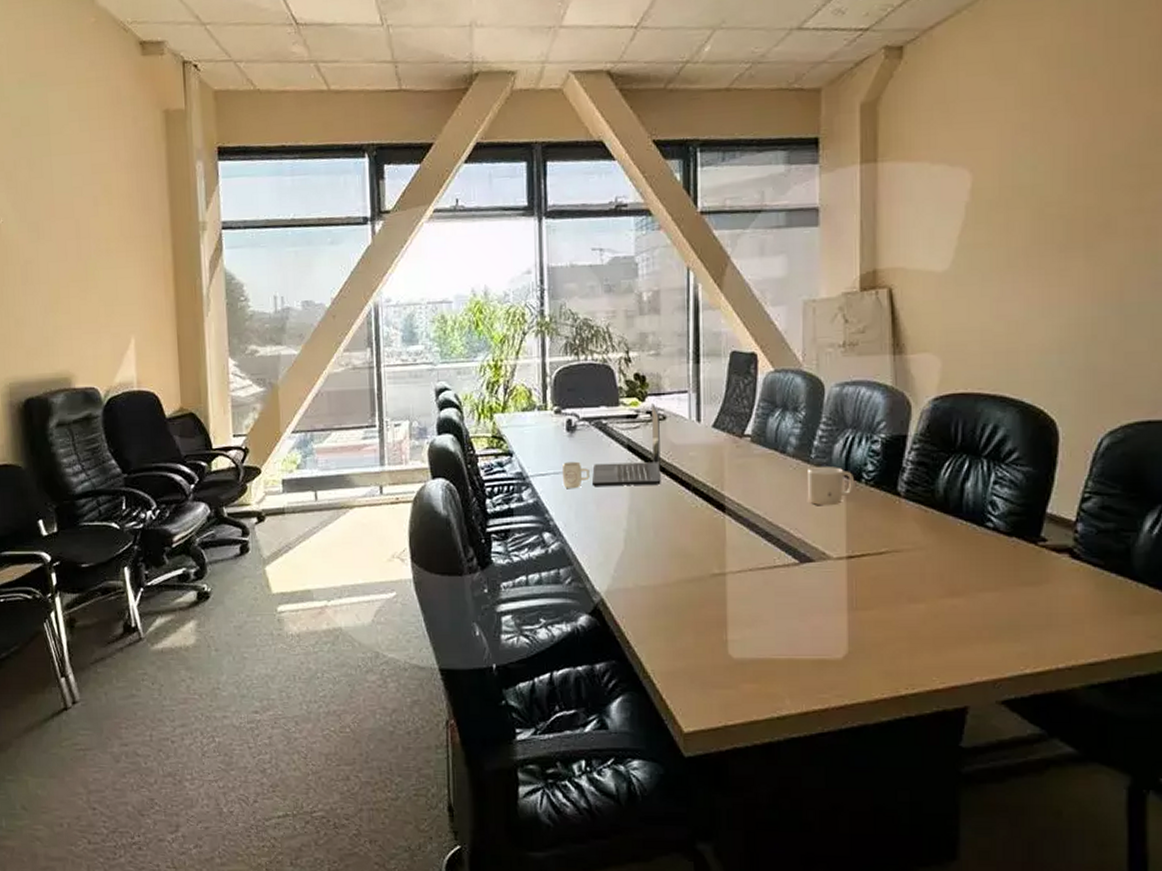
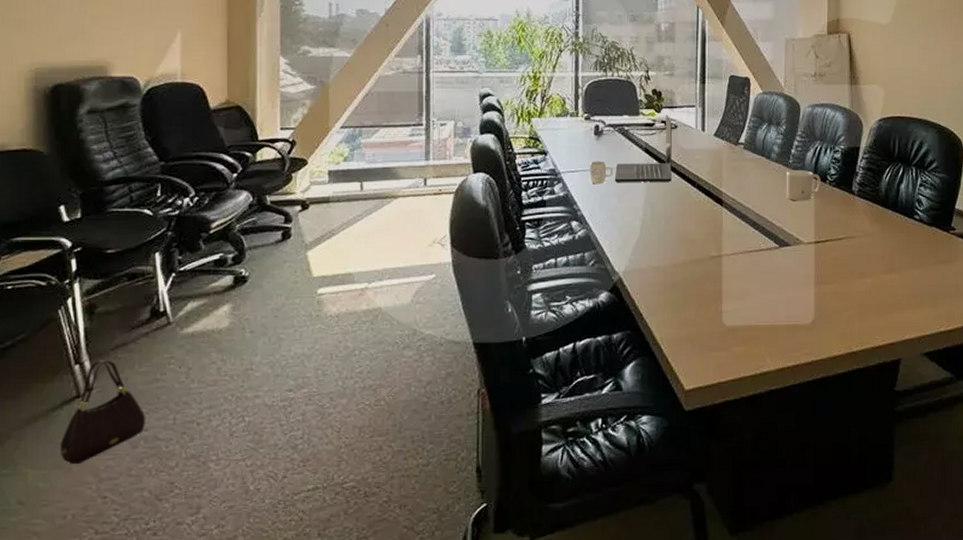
handbag: none [53,674,126,774] -> present [59,360,146,464]

